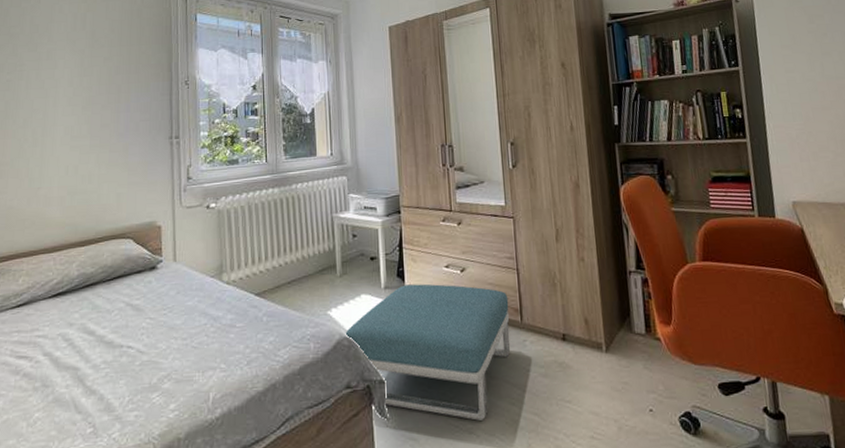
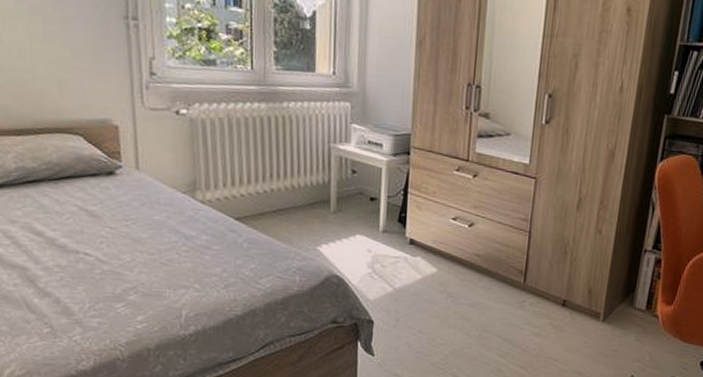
footstool: present [344,284,511,421] -> none [333,231,515,367]

